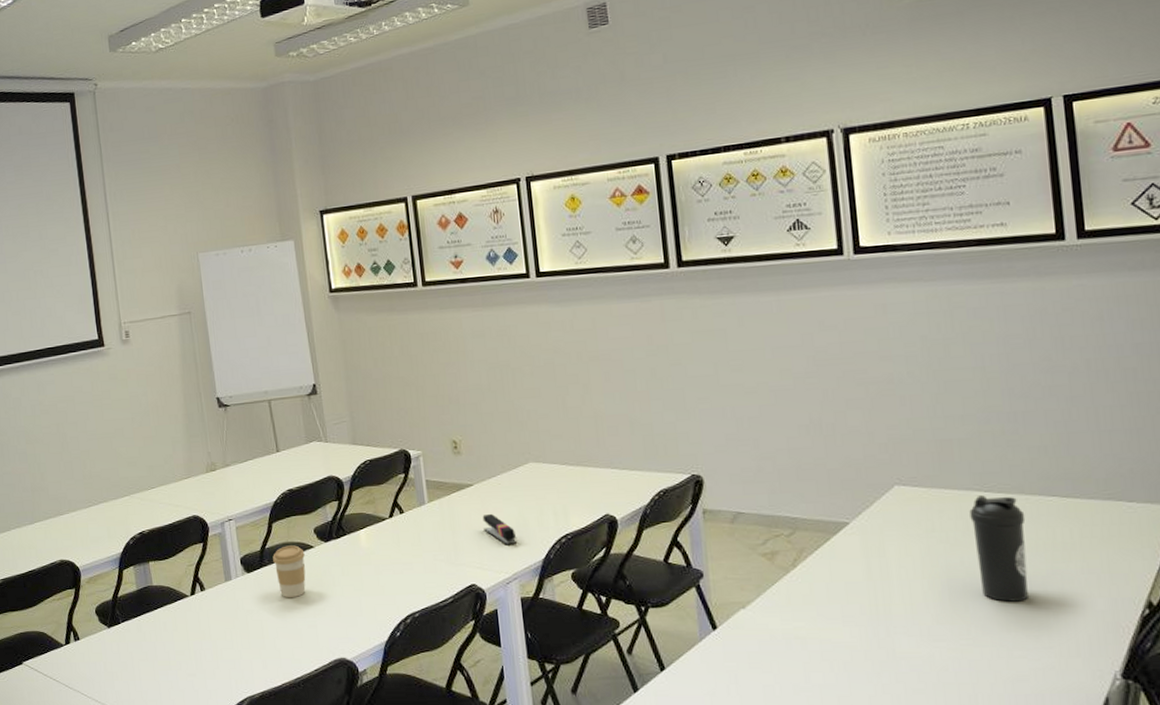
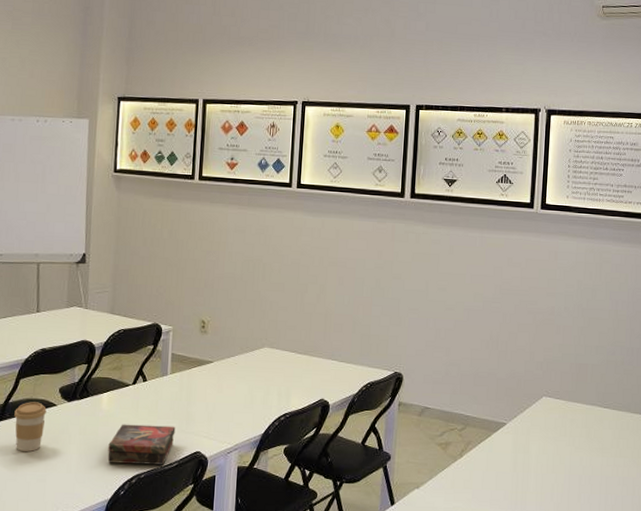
book: none [375,559,445,603] -> present [107,424,176,465]
stapler: present [482,513,518,546] -> none [215,389,243,419]
water bottle: present [969,496,1028,602] -> none [591,410,629,496]

